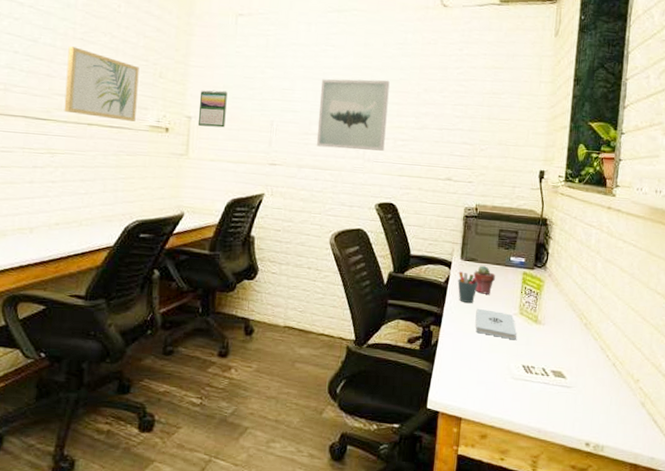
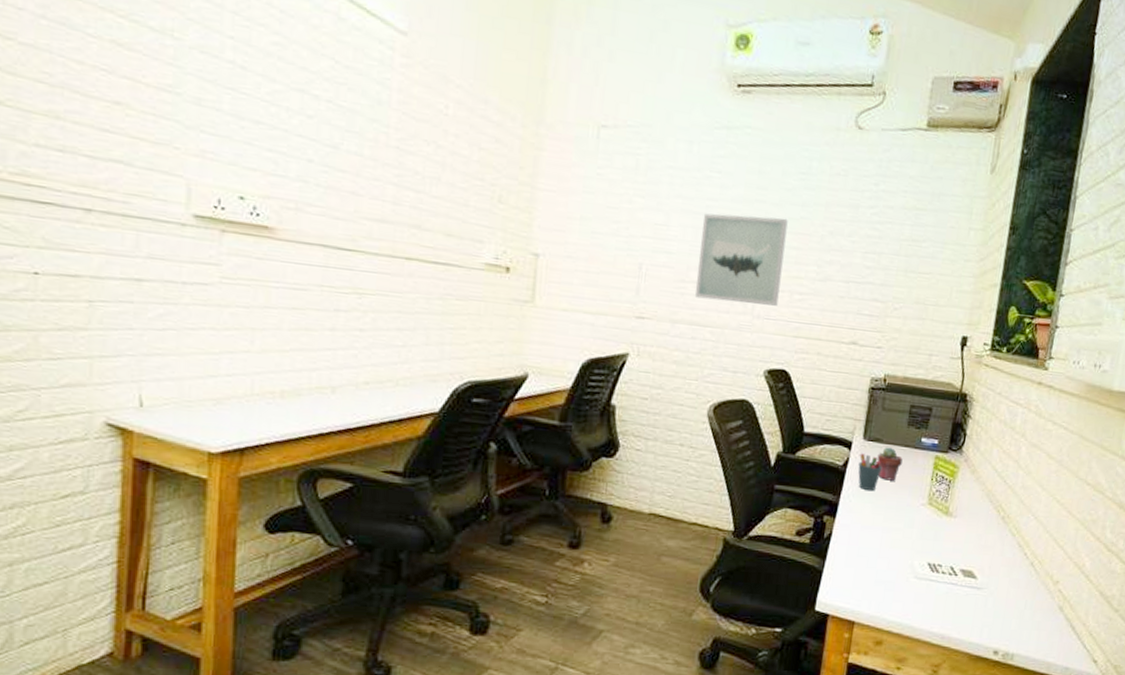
wall art: present [64,46,140,121] -> none [374,156,473,257]
calendar: present [198,90,228,128] -> none [547,221,585,270]
notepad: present [475,308,517,339] -> none [876,496,924,533]

